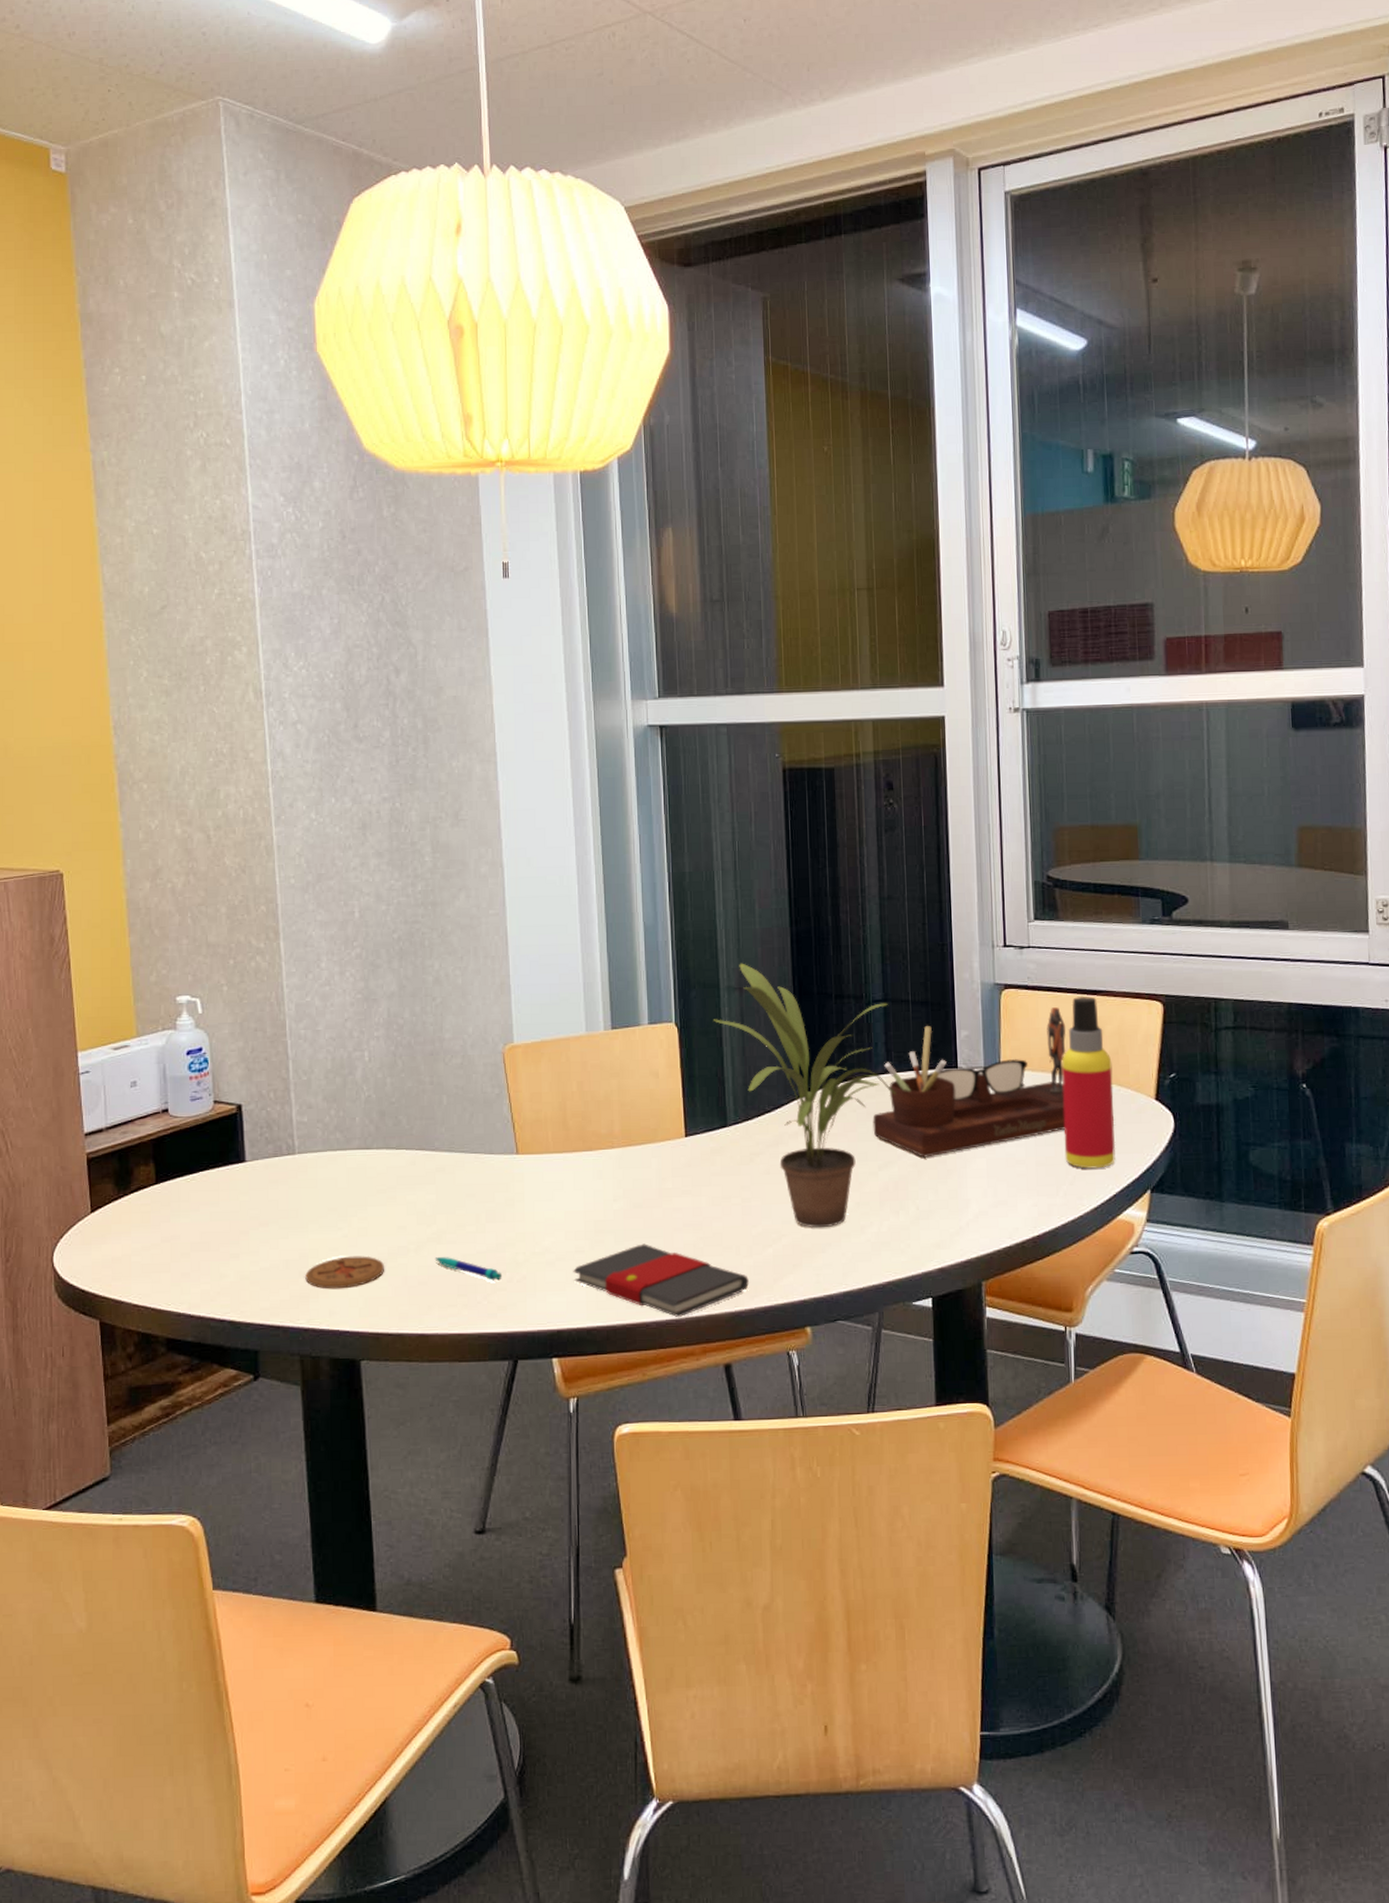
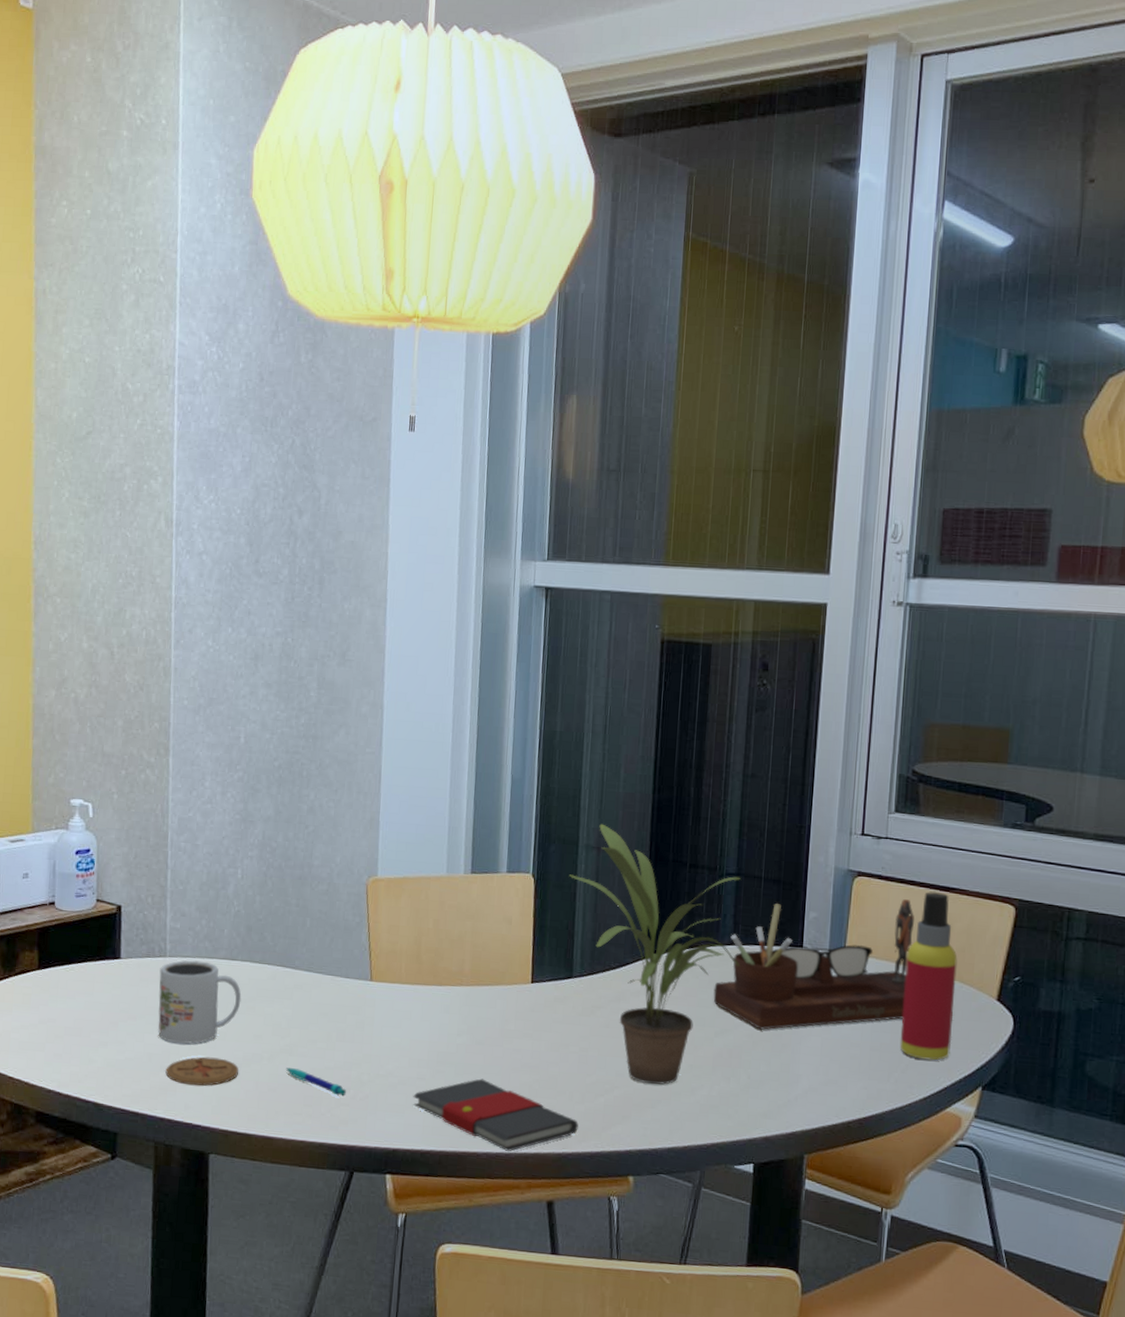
mug: none [289,1154,380,1246] -> present [158,960,242,1044]

